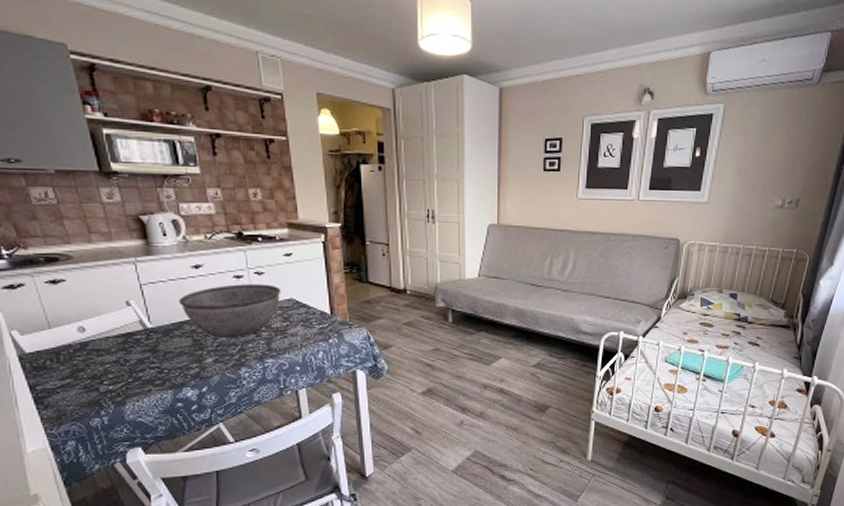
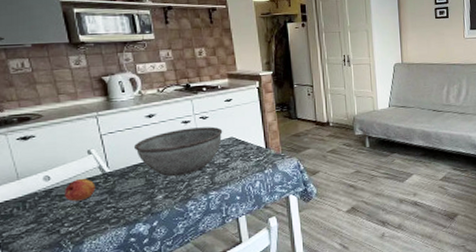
fruit: none [102,333,137,358] -> present [65,179,96,202]

